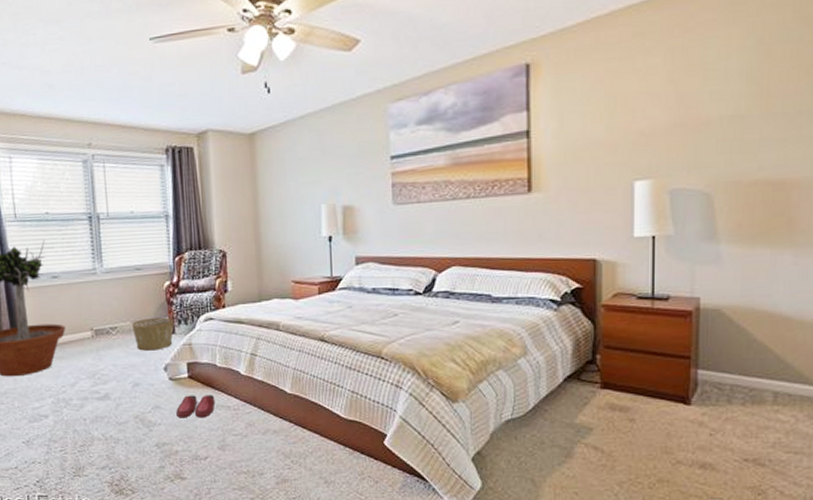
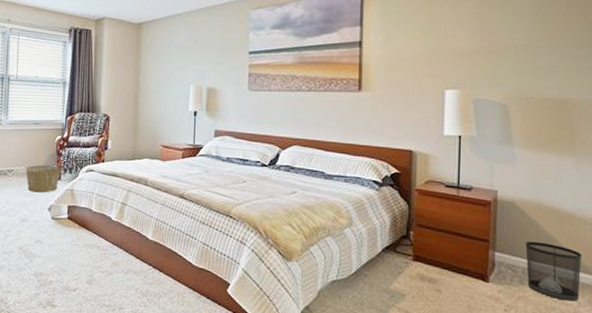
slippers: present [176,395,215,418] -> none [54,233,88,255]
waste bin: none [734,353,800,418] -> present [525,241,581,302]

